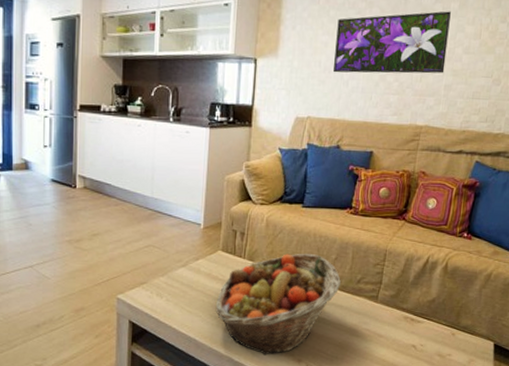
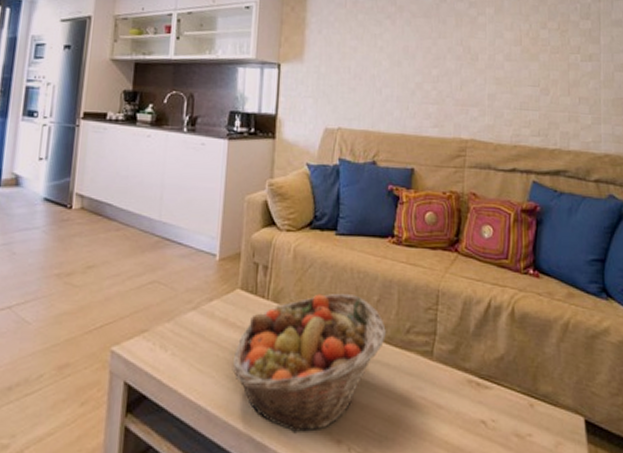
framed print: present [332,11,451,74] -> none [363,16,487,82]

